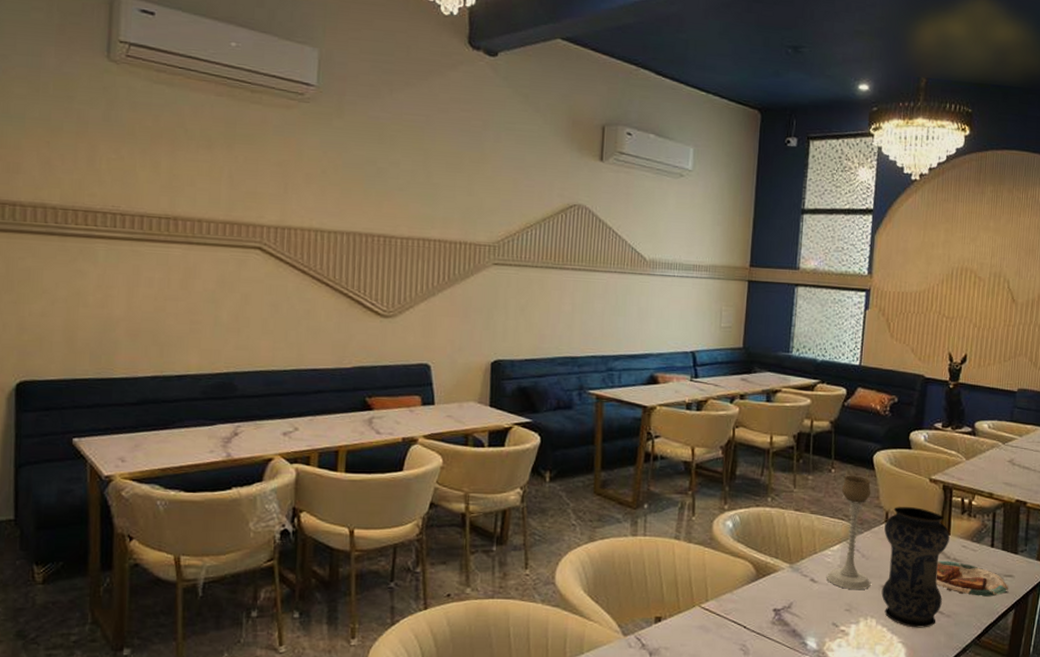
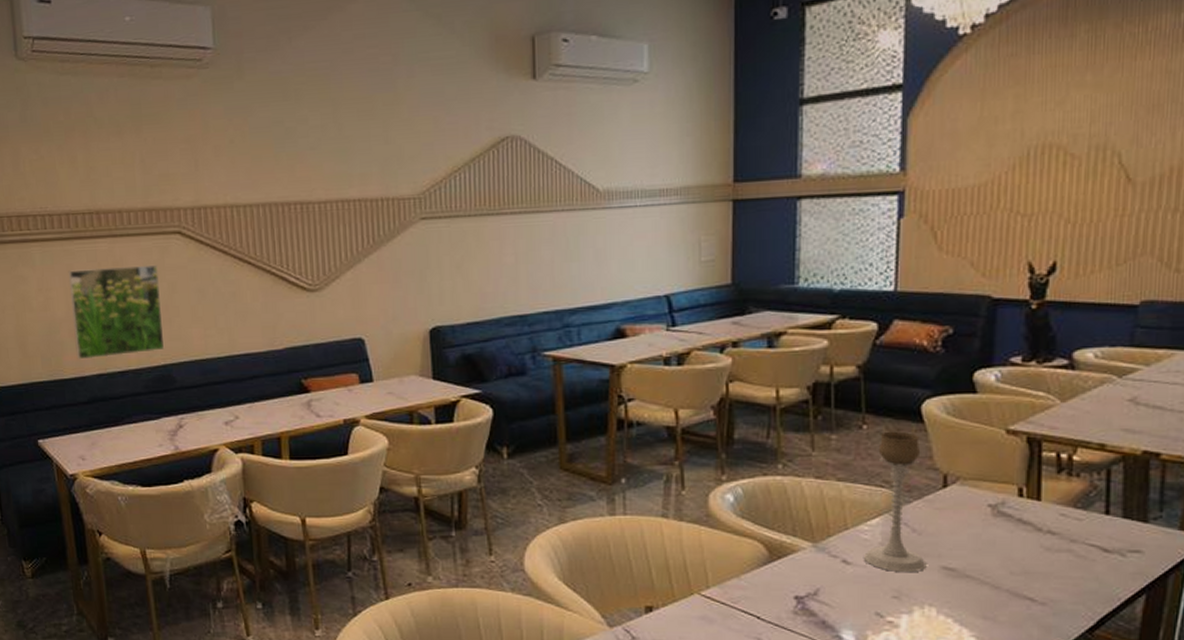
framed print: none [131,271,232,361] -> present [68,264,165,360]
vase: present [881,507,950,628] -> none [942,467,1040,619]
plate: present [936,560,1009,597] -> none [1022,534,1136,579]

